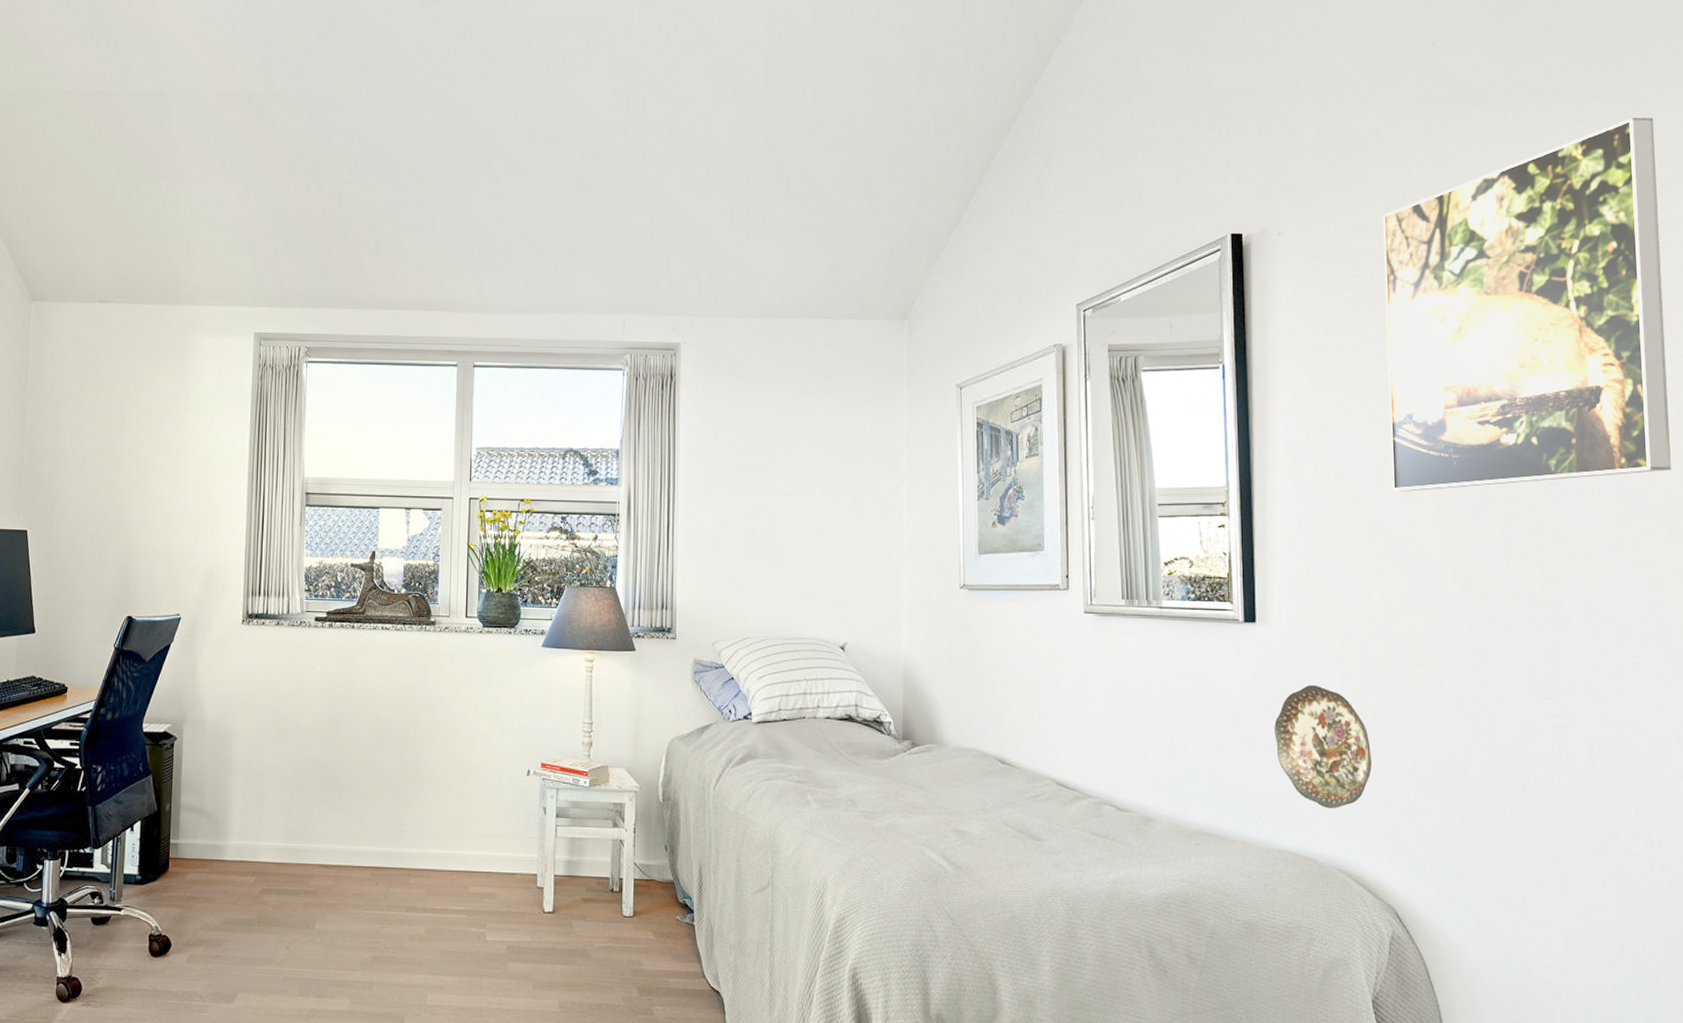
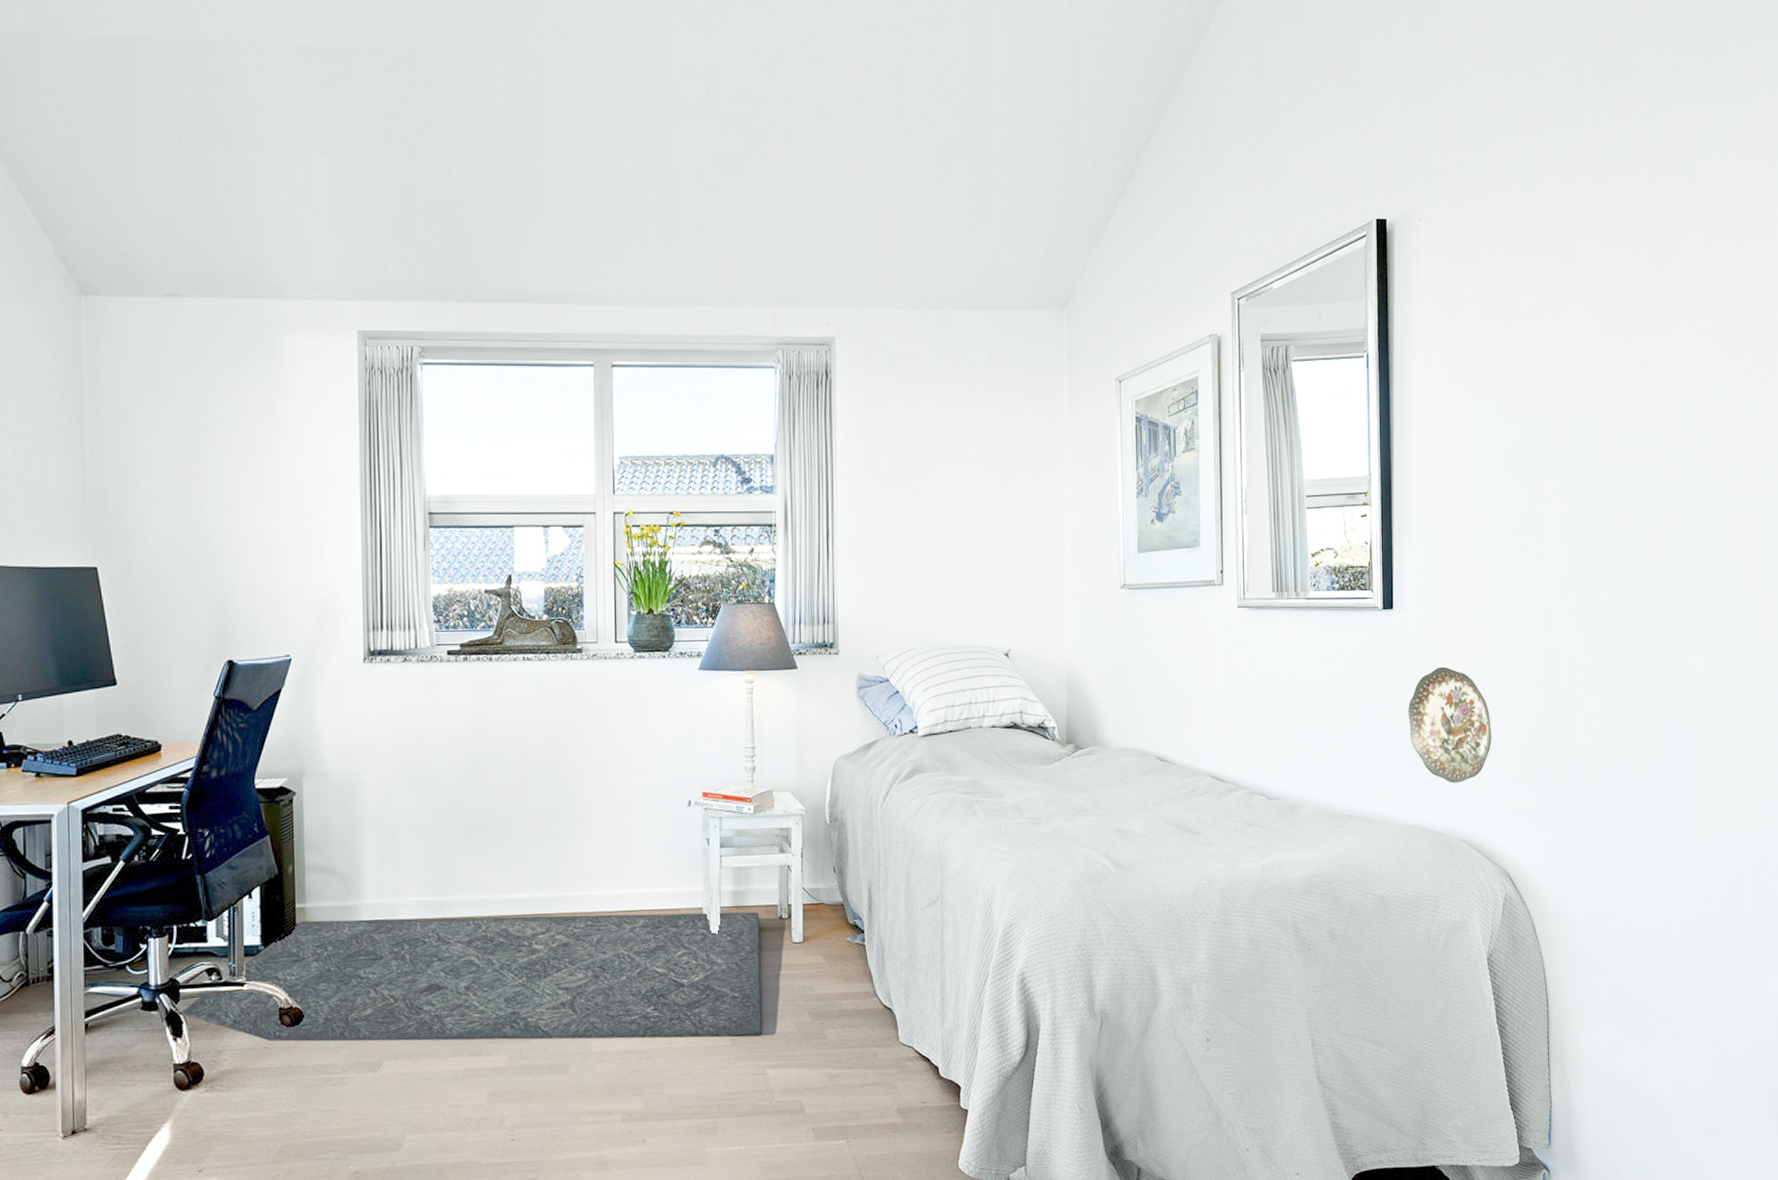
rug: none [66,855,592,1006] -> present [180,911,763,1042]
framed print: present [1383,117,1671,492] -> none [1513,105,1750,476]

